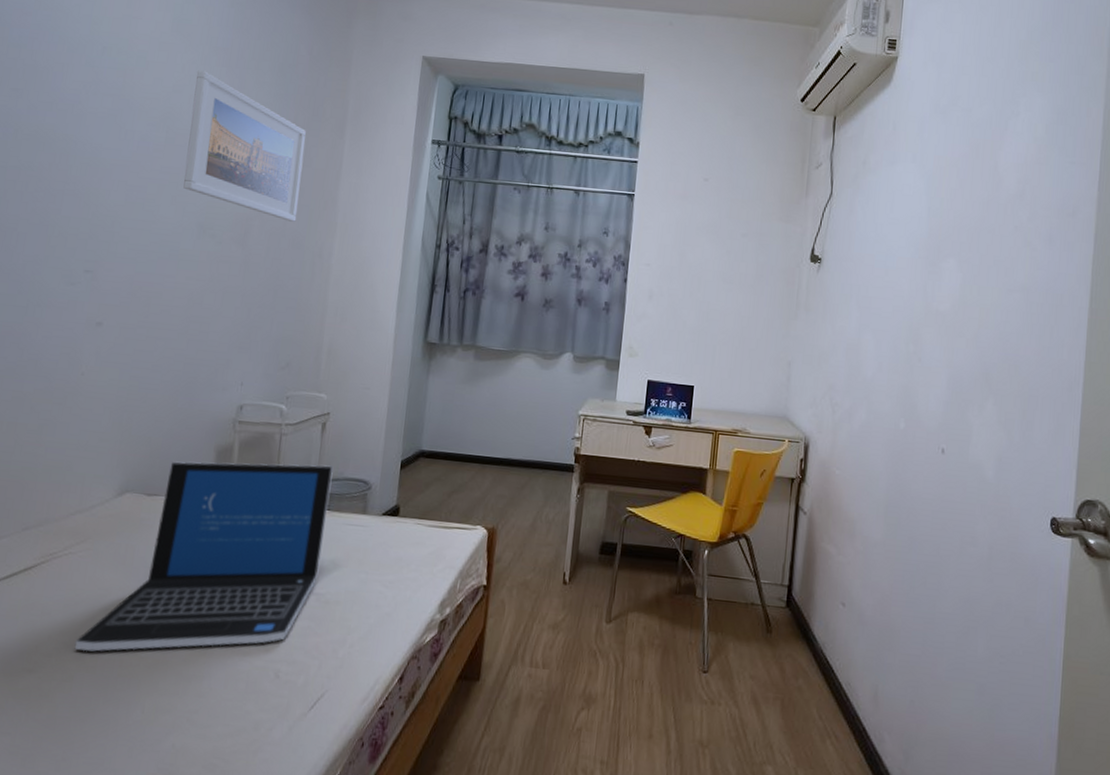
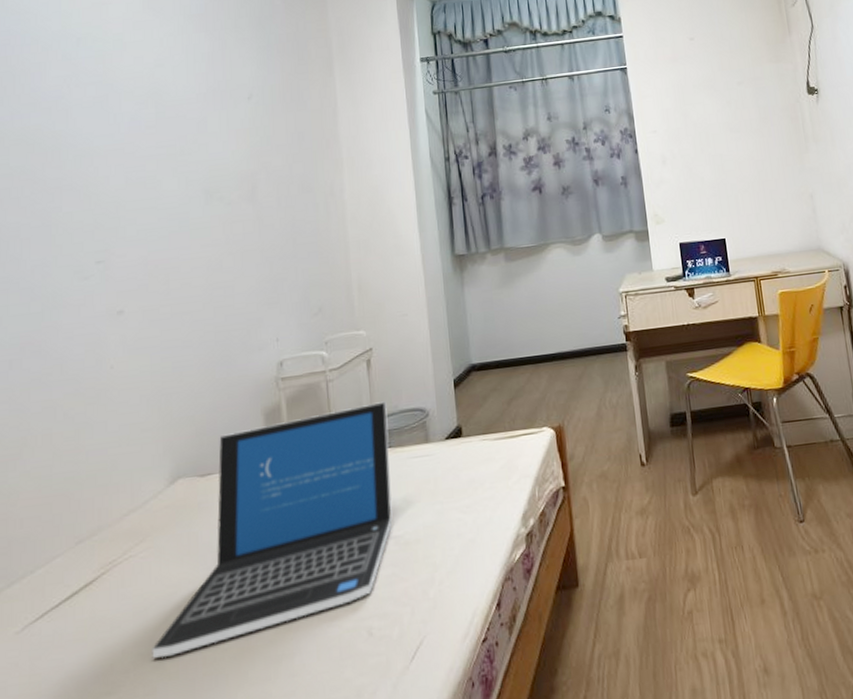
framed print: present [183,70,306,222] -> none [176,40,302,168]

